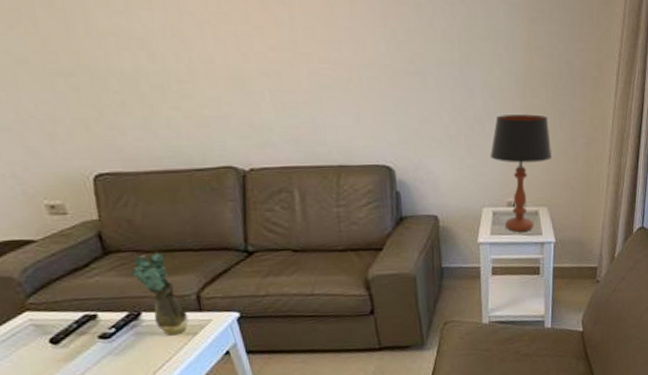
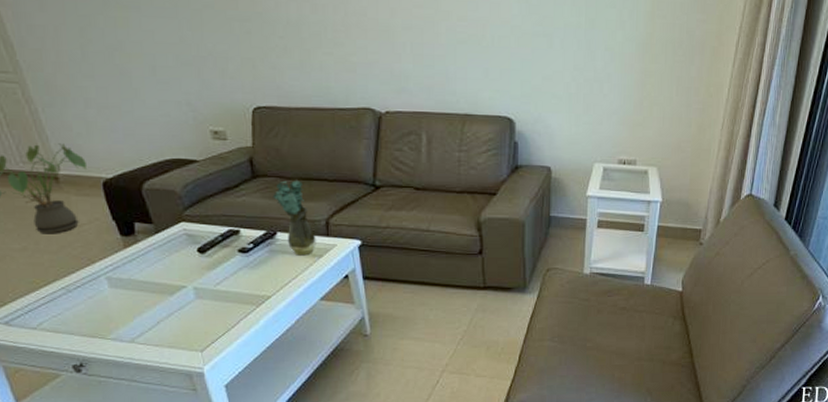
table lamp: present [490,114,553,232] -> none [605,77,666,189]

